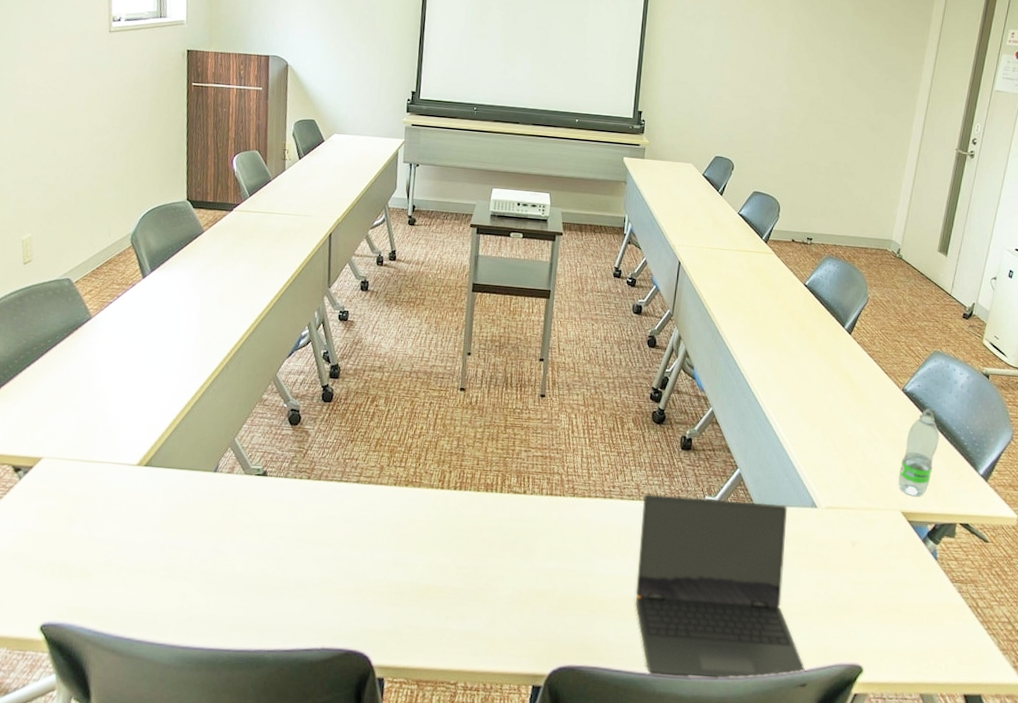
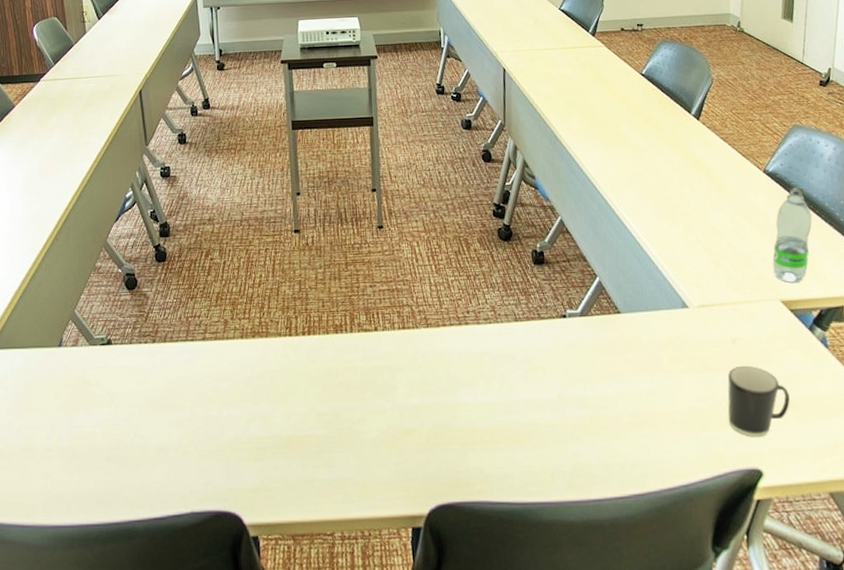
laptop: present [635,494,809,688] -> none [501,309,706,505]
mug: none [838,567,897,635] -> present [727,365,790,437]

